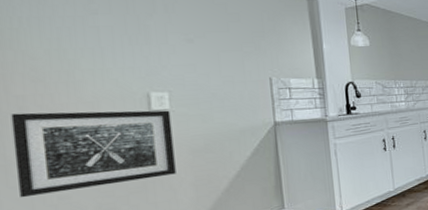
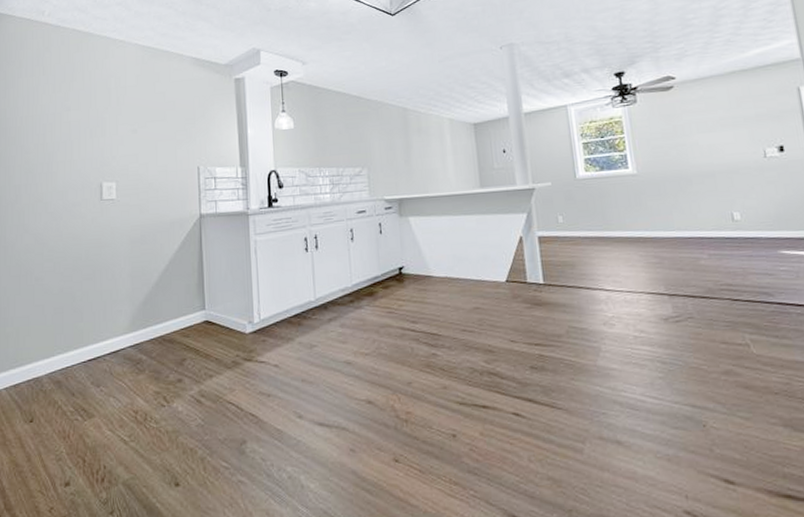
wall art: present [11,110,176,198] -> none [11,200,118,277]

